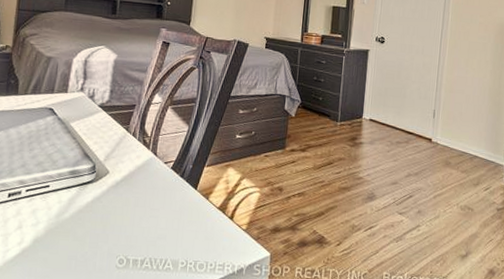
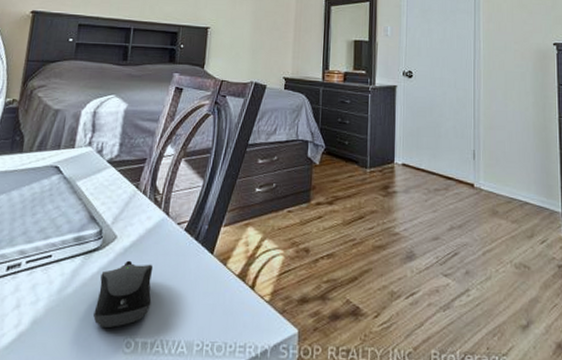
computer mouse: none [89,192,143,248] -> present [93,260,154,329]

